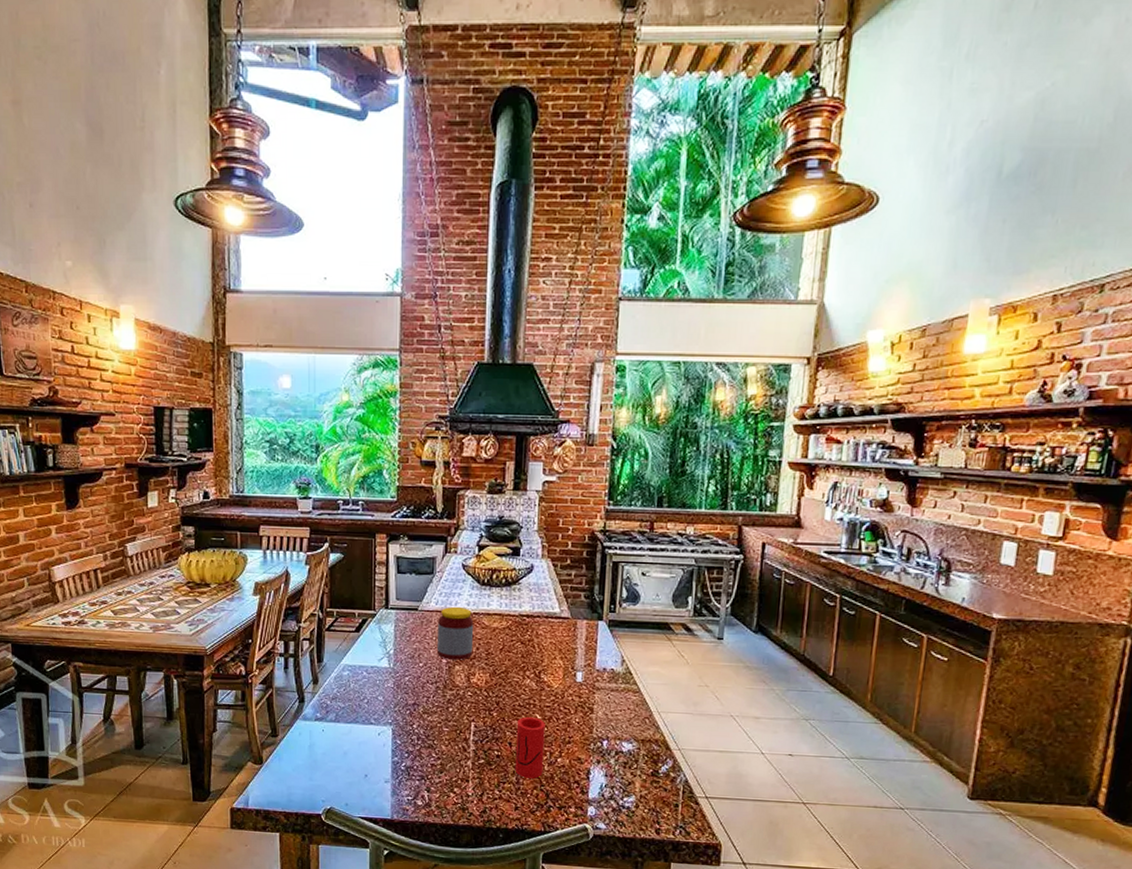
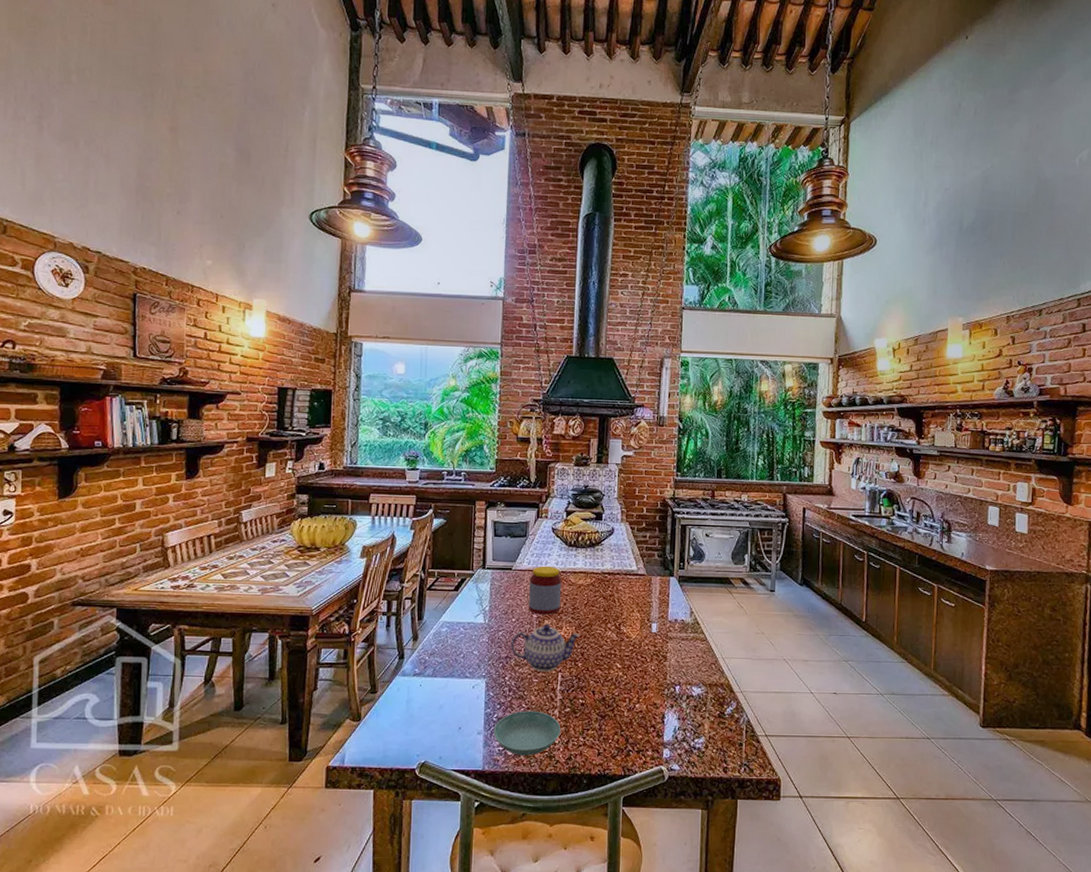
saucer: none [401,760,475,807] -> present [493,710,561,756]
teapot: none [418,669,495,721] -> present [510,623,580,671]
cup: present [515,716,546,779] -> none [597,665,625,724]

